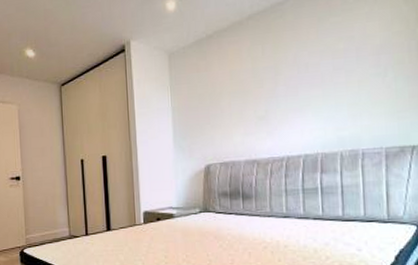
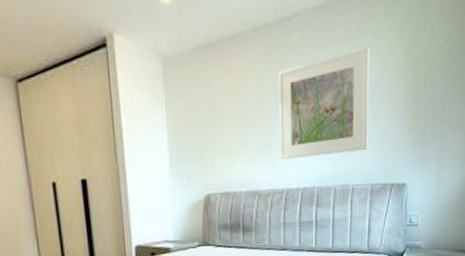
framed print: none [273,14,378,129] -> present [278,47,370,160]

